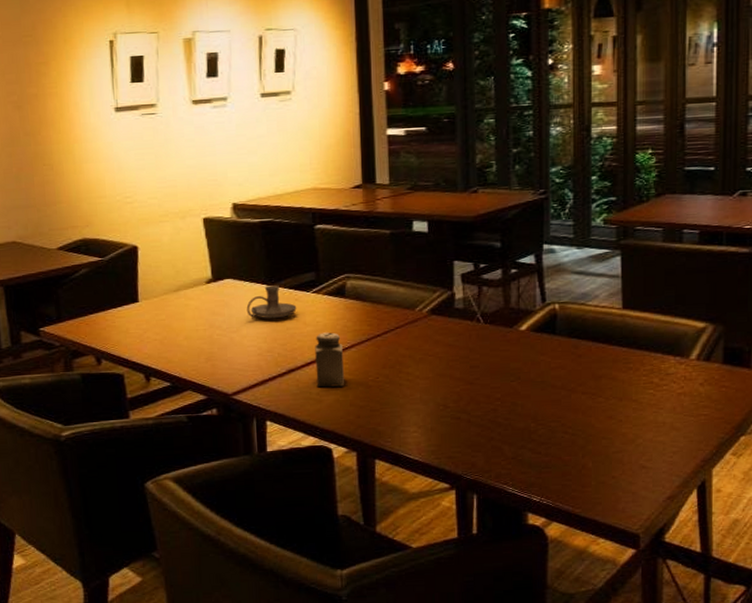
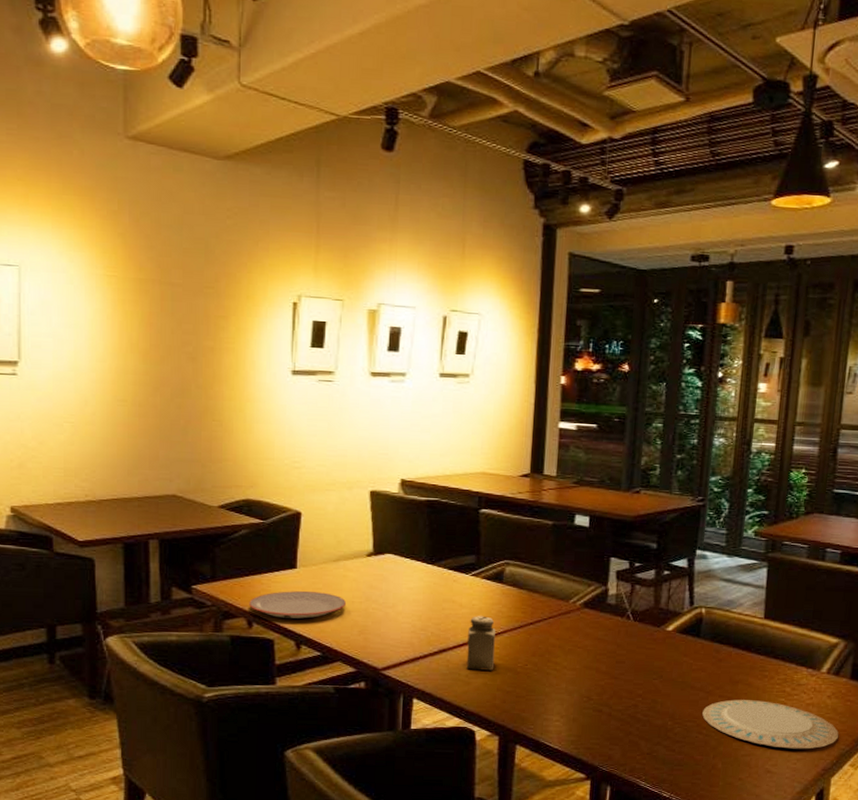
plate: none [96,323,190,352] -> present [249,591,346,619]
candle holder: present [246,285,297,319] -> none [404,564,454,598]
plate: none [566,394,717,442] -> present [702,699,839,749]

